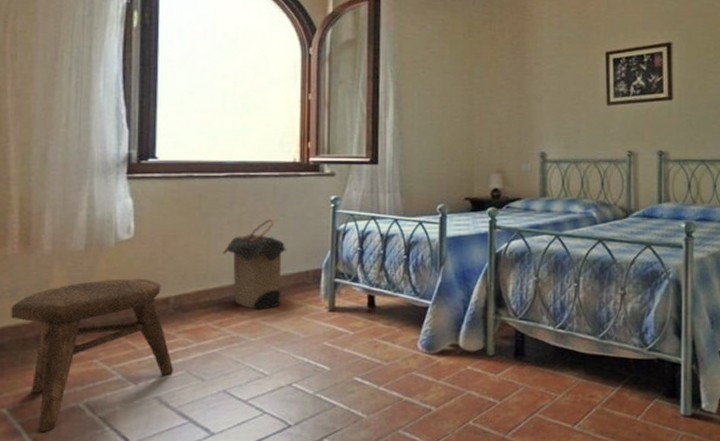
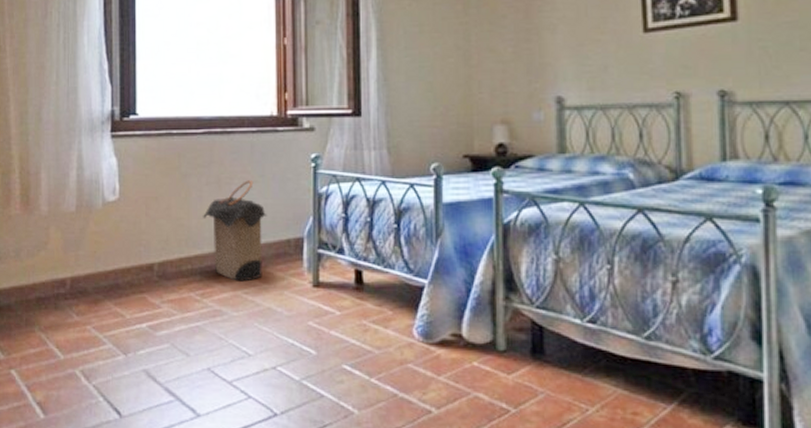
stool: present [11,278,174,432] -> none [15,242,160,396]

